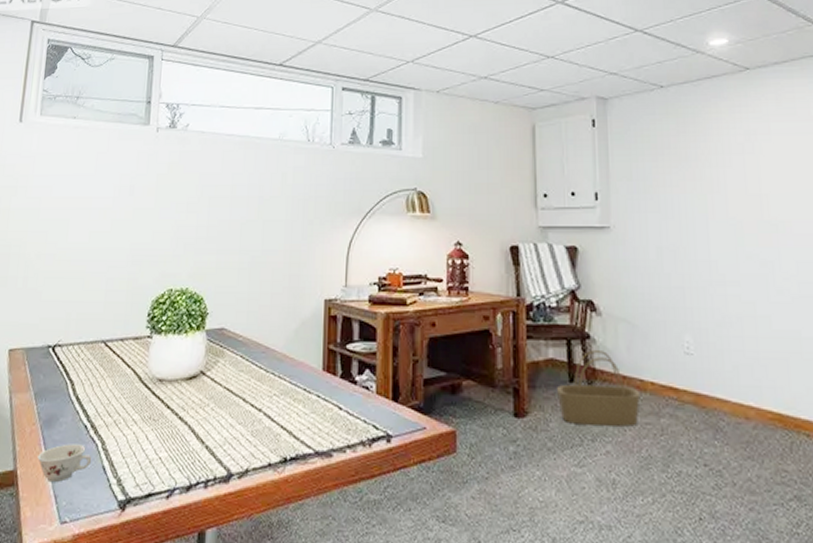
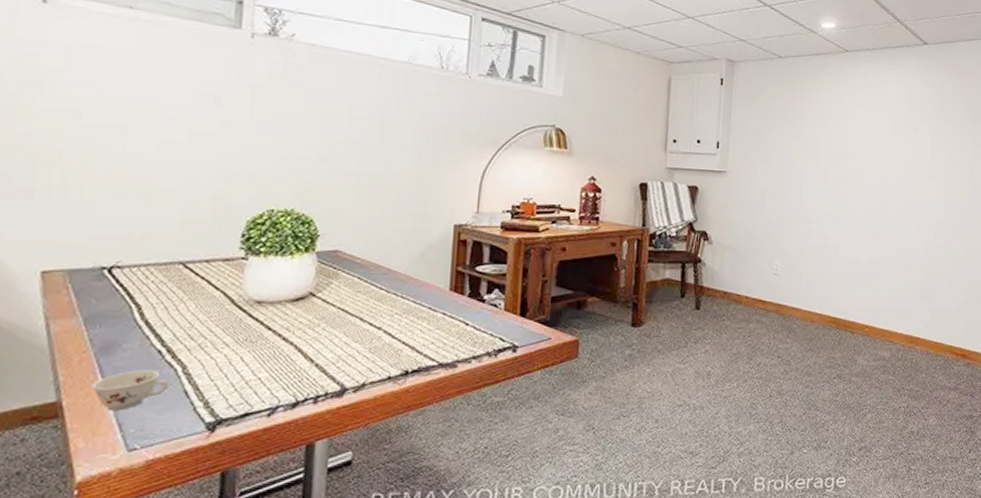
basket: present [557,350,641,427] -> none [670,272,737,331]

